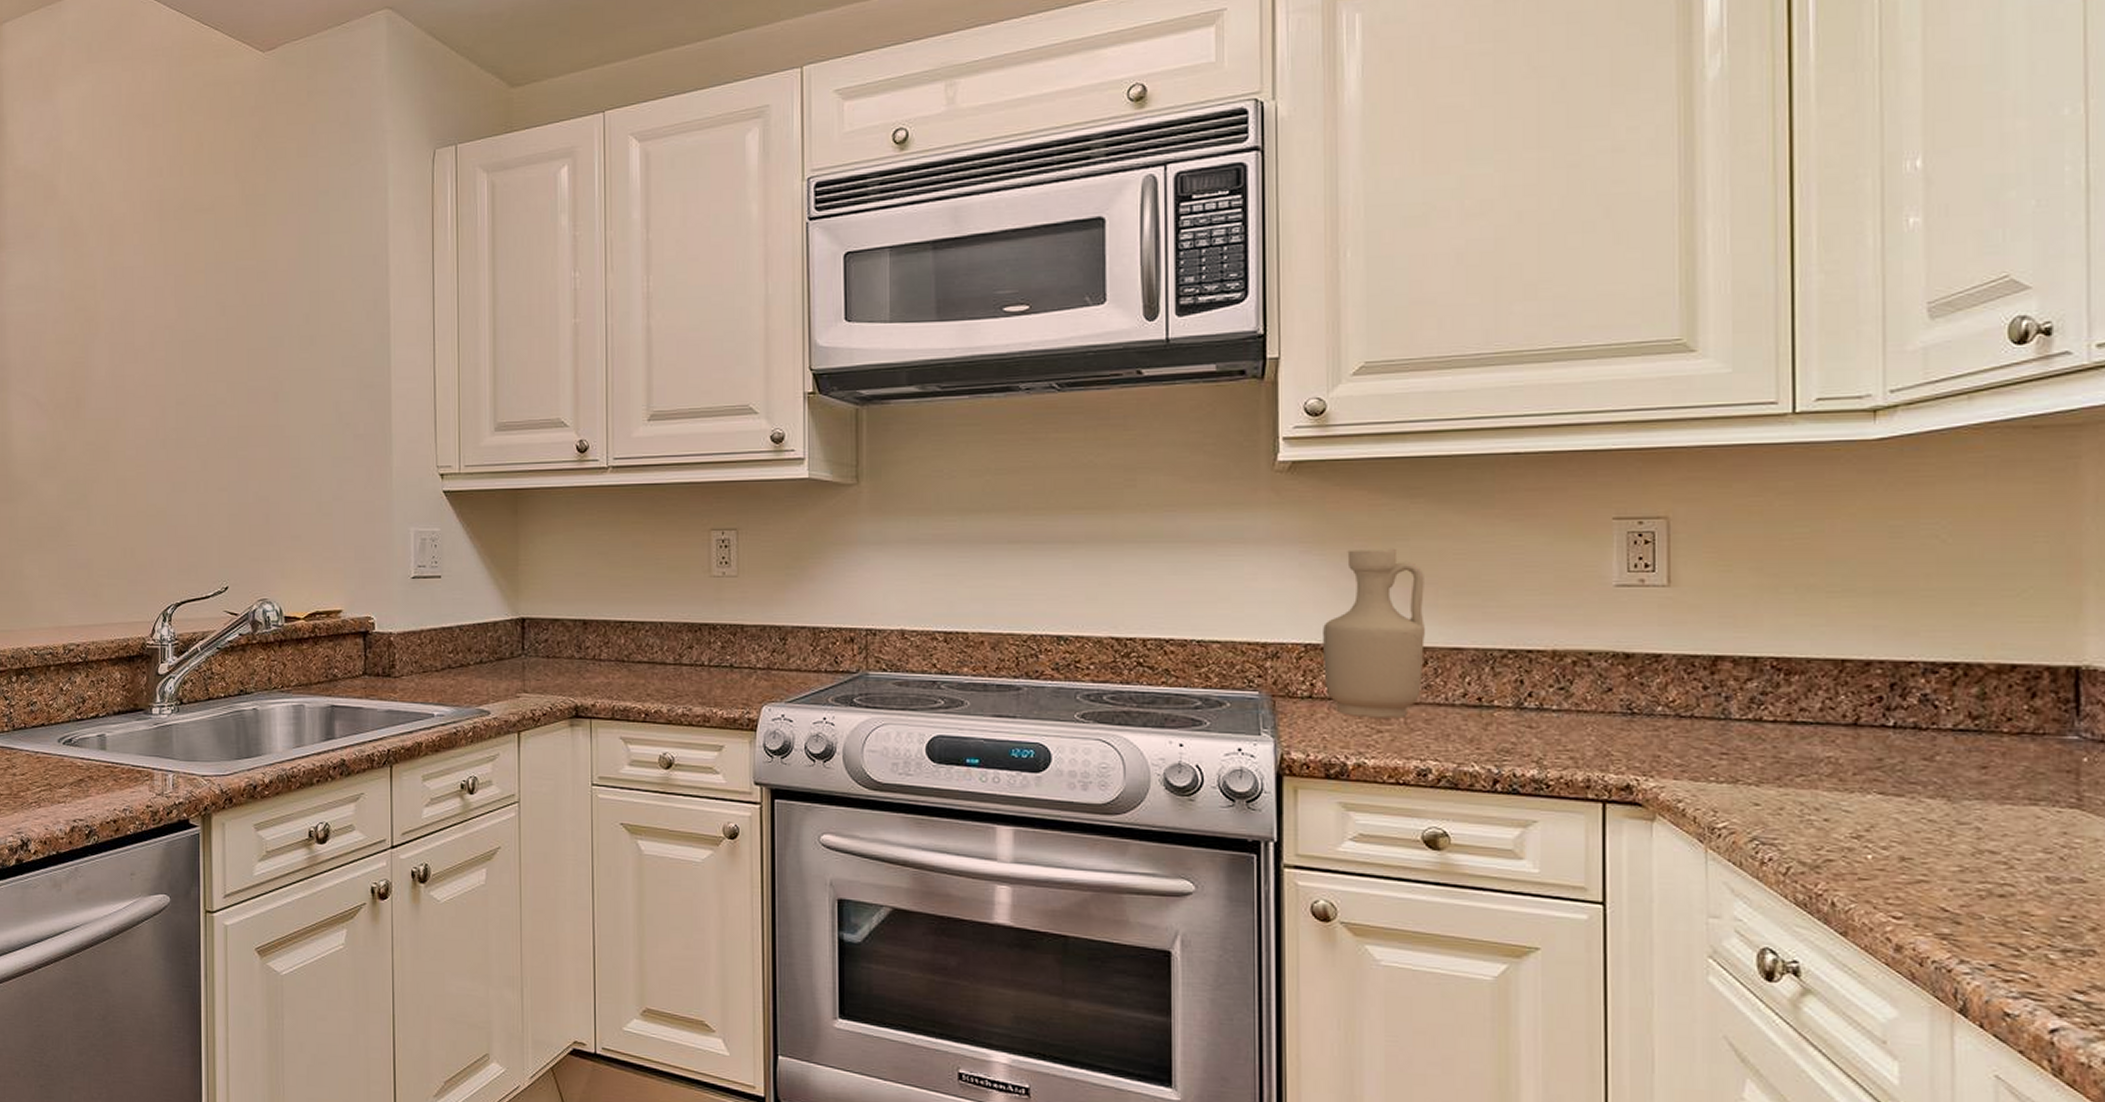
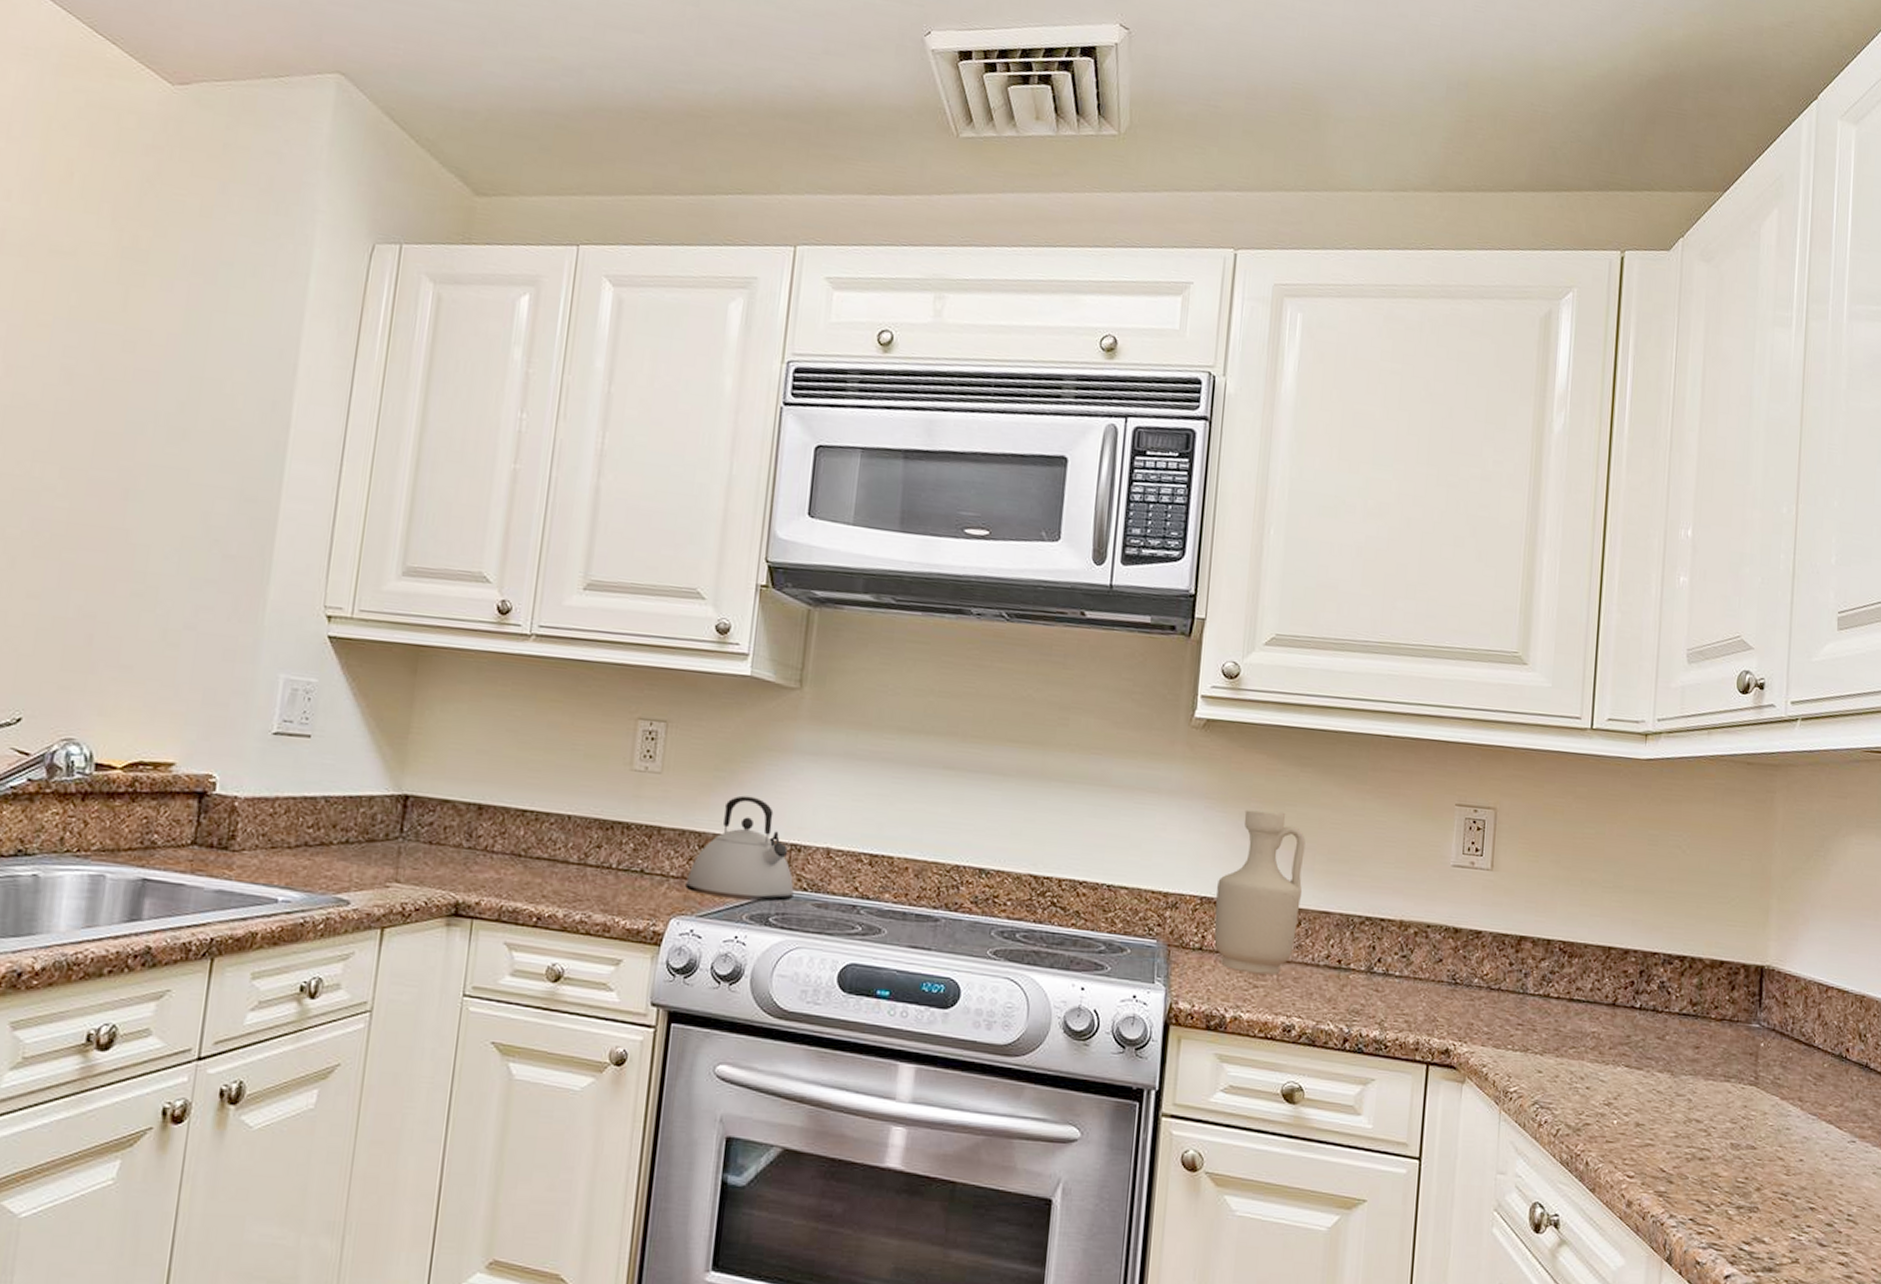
kettle: none [772,589,874,684] -> present [685,795,794,902]

